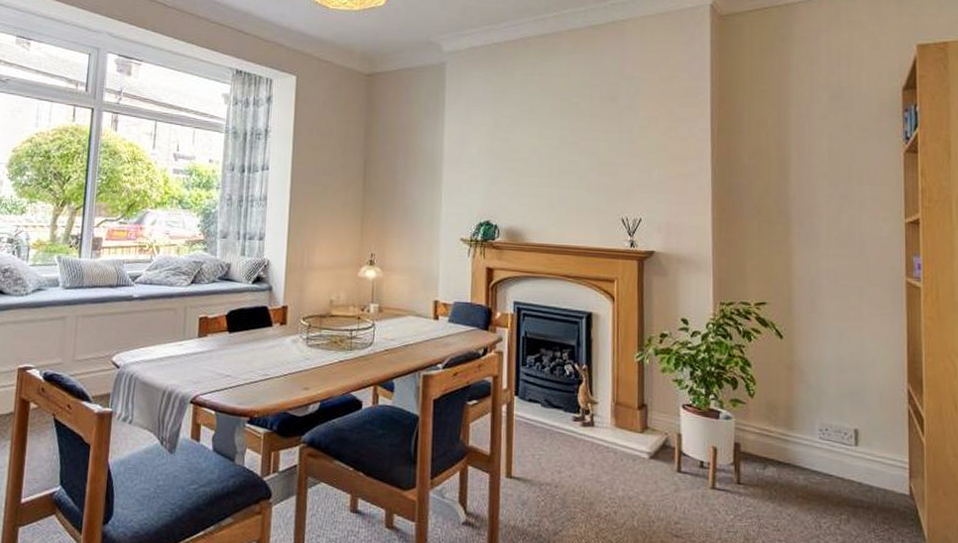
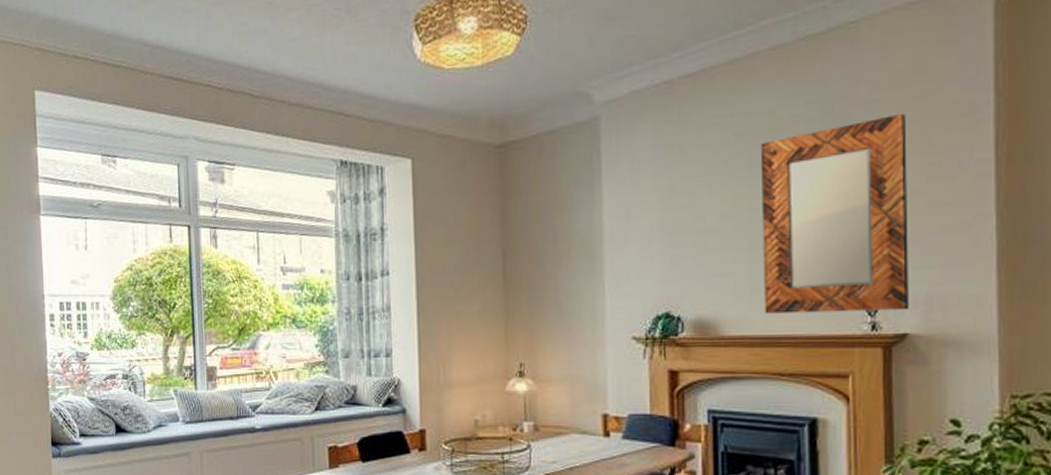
home mirror: none [558,89,656,234] -> present [760,113,910,314]

